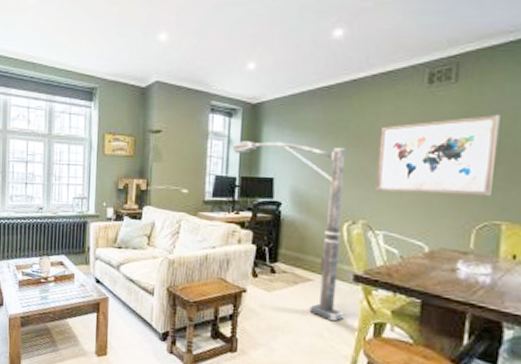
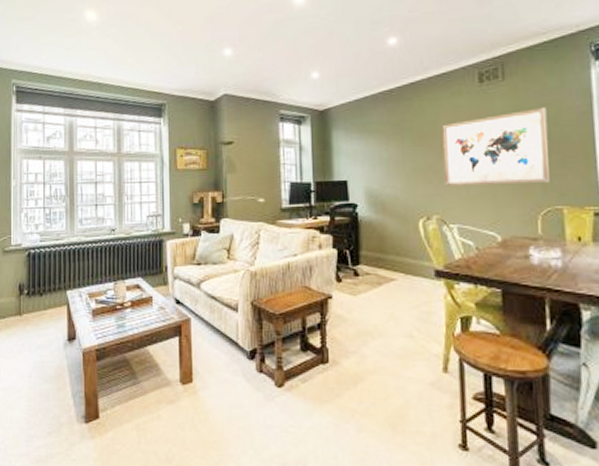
floor lamp: present [232,141,346,321] -> none [304,145,430,318]

